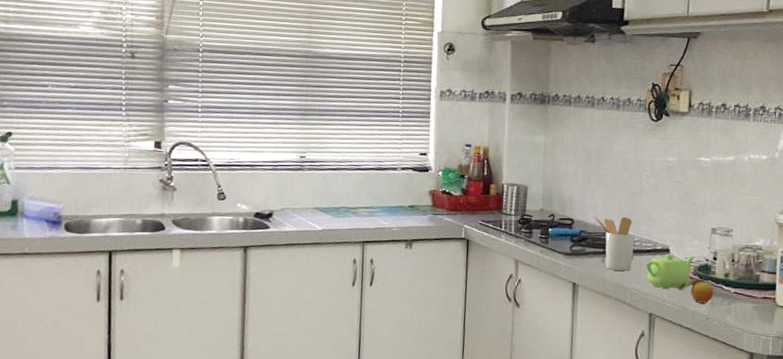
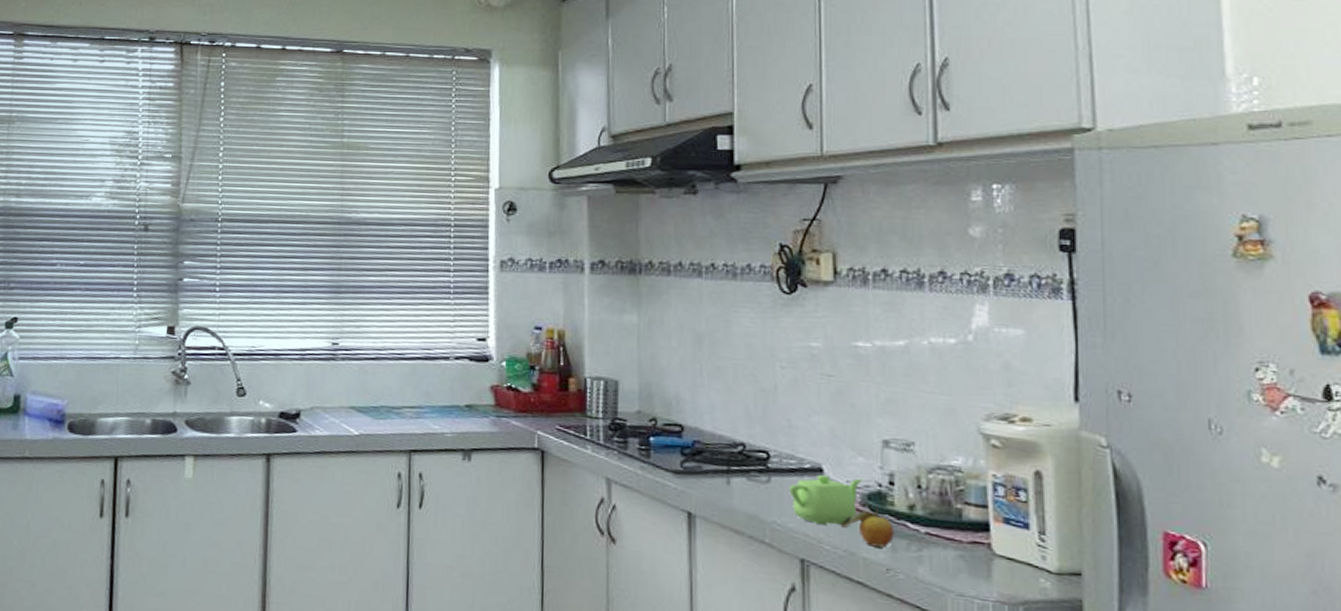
utensil holder: present [594,216,636,271] -> none [711,421,772,498]

